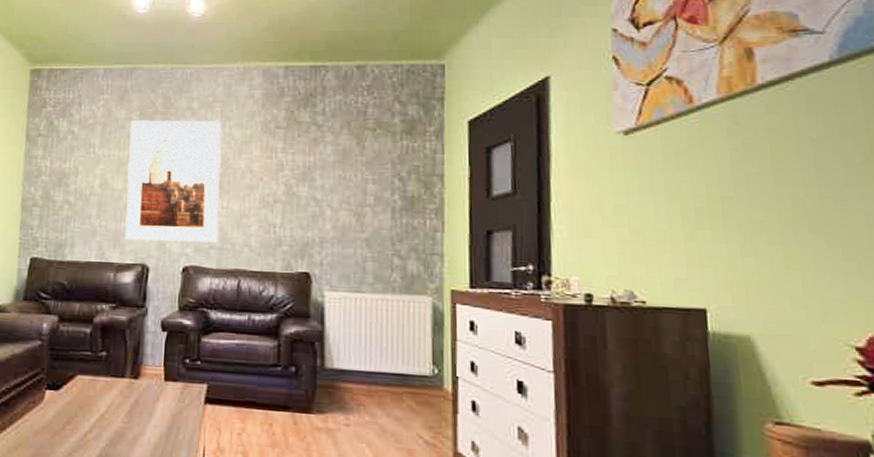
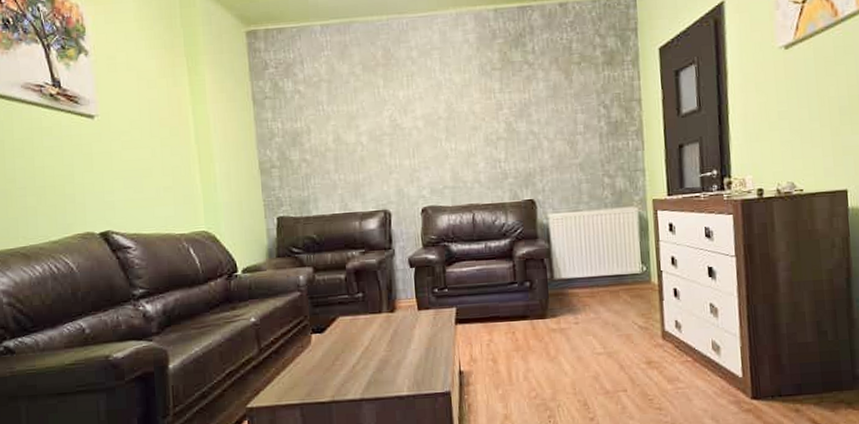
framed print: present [124,120,222,243] -> none [354,67,451,190]

